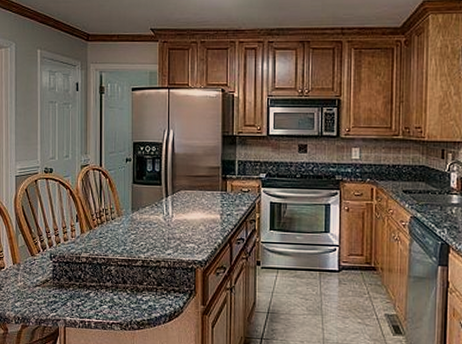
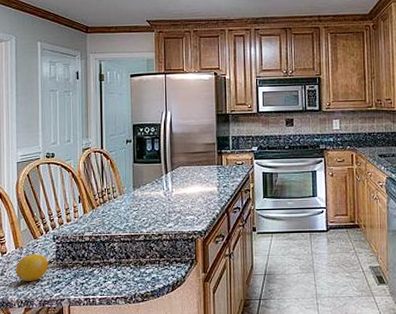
fruit: none [13,270,45,299] -> present [16,253,49,281]

